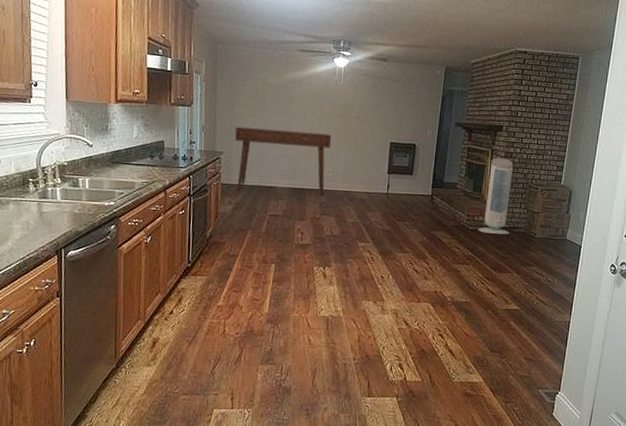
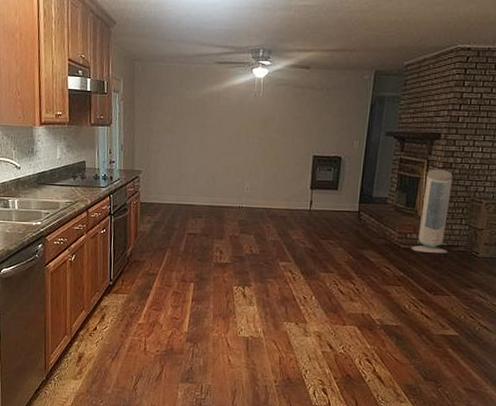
desk: present [234,126,332,195] -> none [152,144,251,213]

